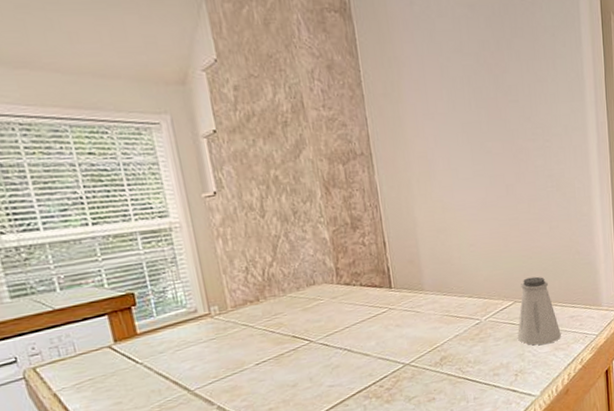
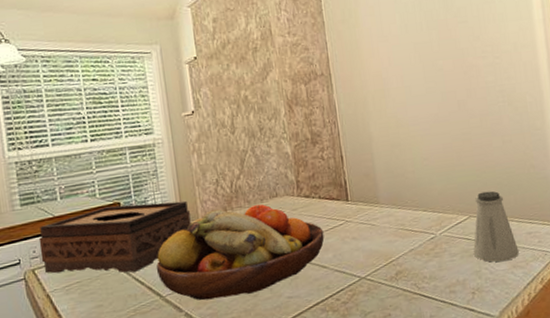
tissue box: none [37,290,219,372] -> present [38,200,191,274]
fruit bowl: none [181,292,367,393] -> present [156,204,325,301]

